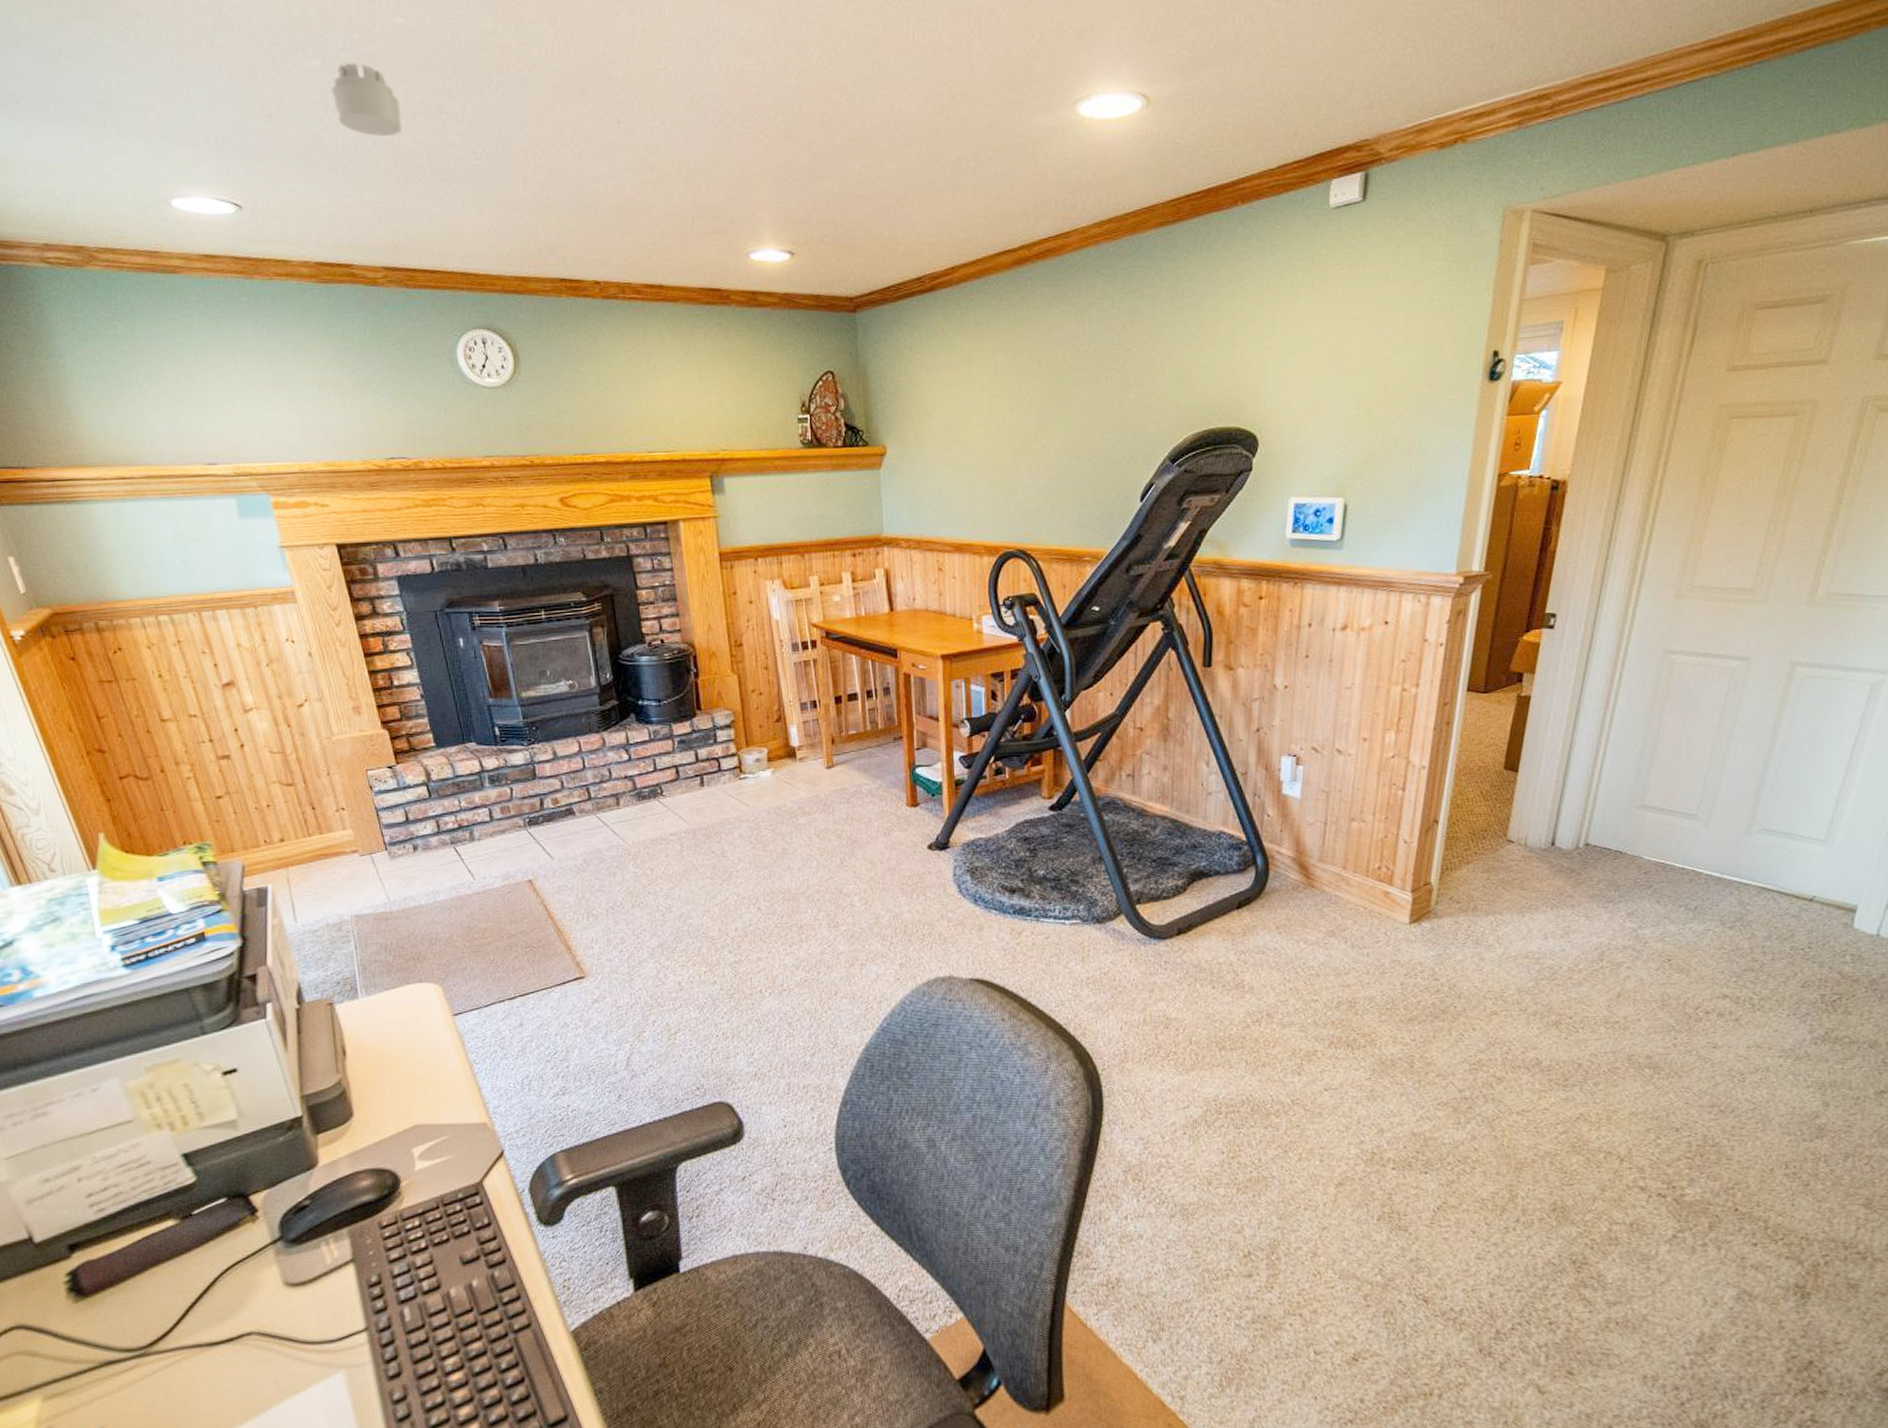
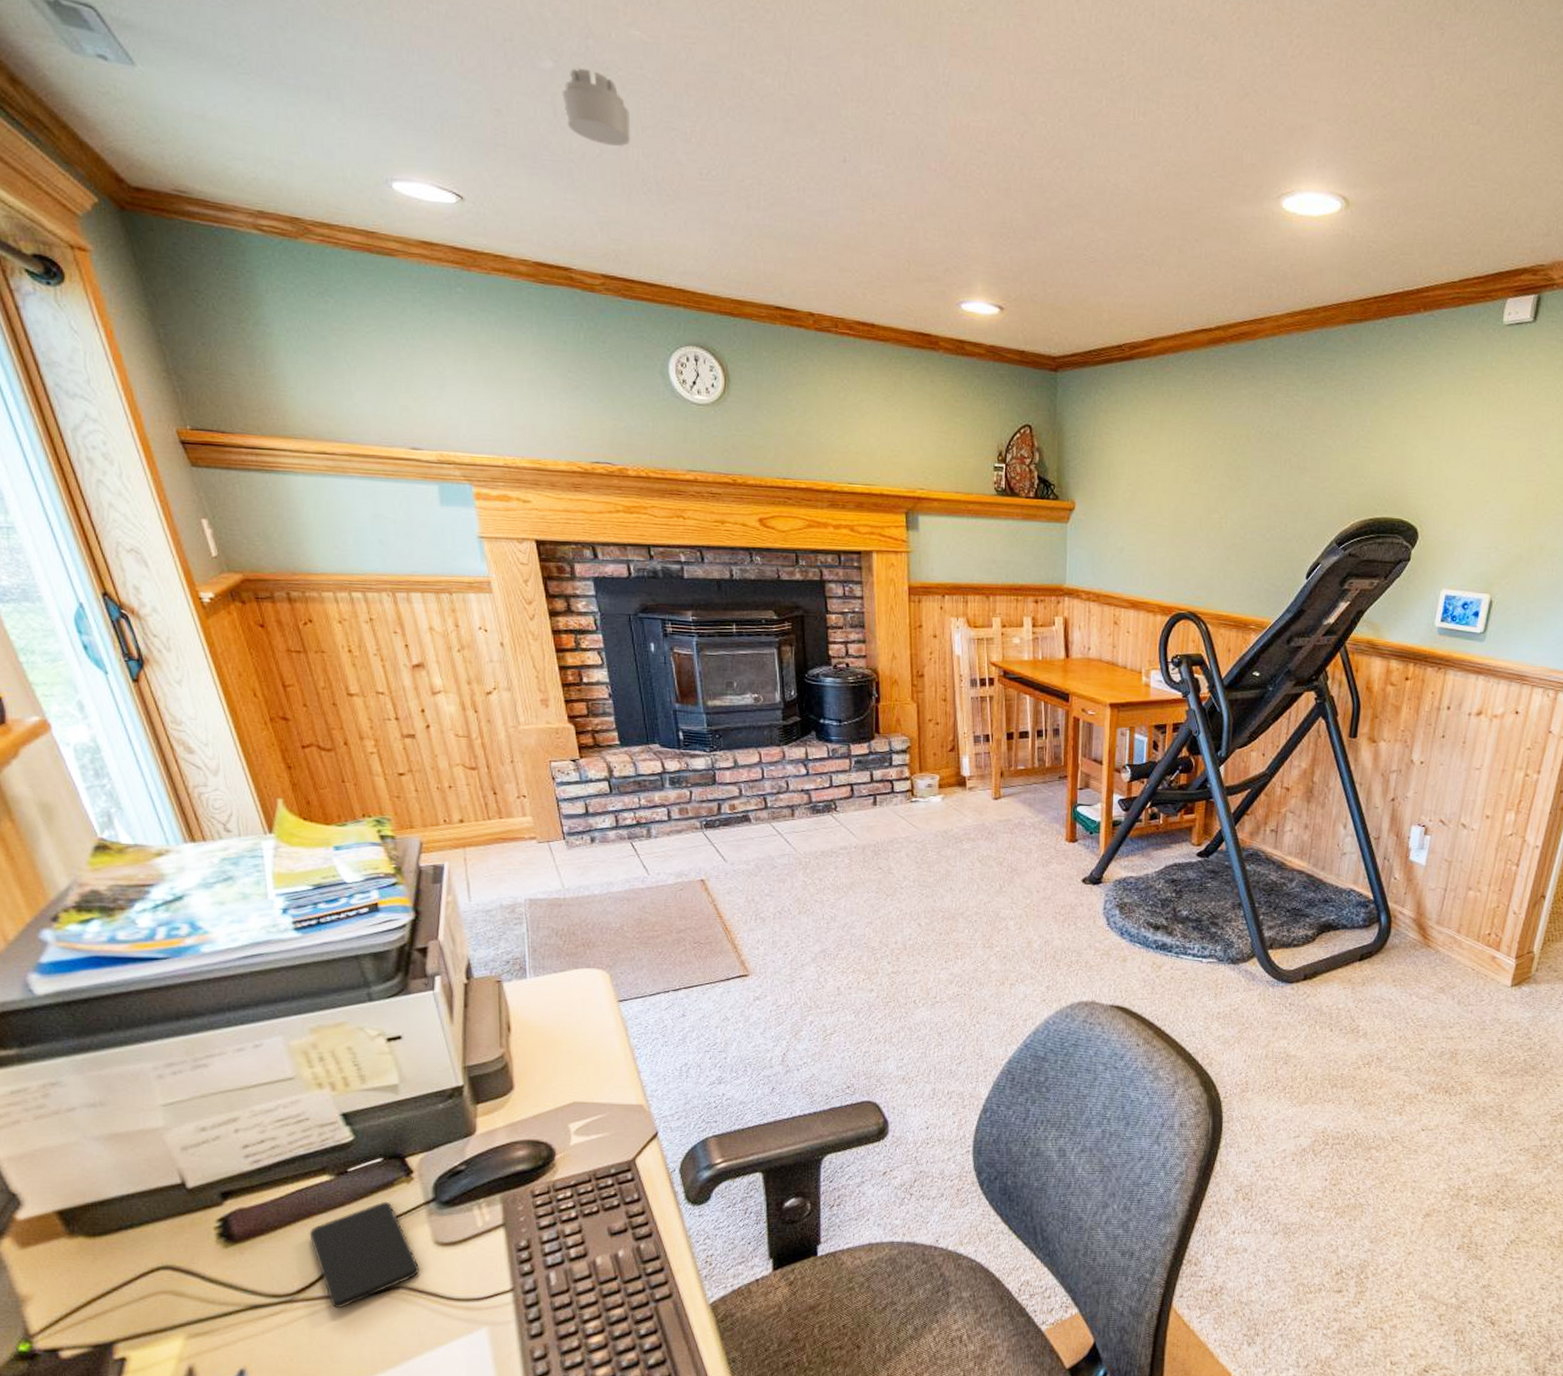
smartphone: none [158,1243,272,1360] -> present [309,1201,420,1309]

